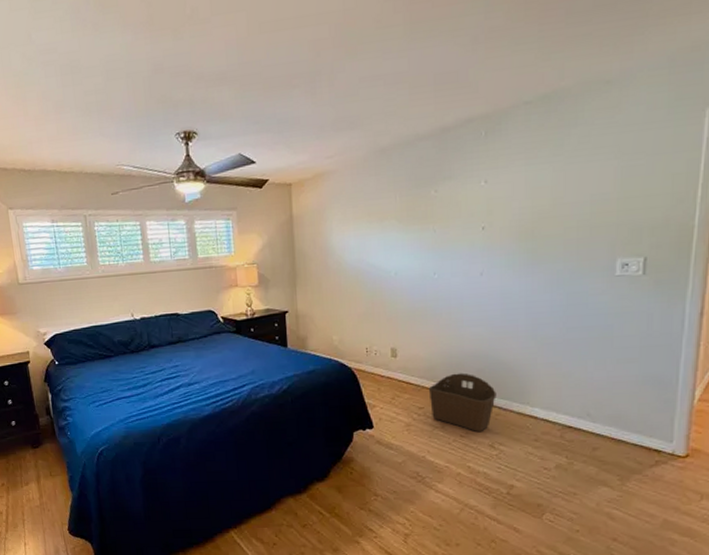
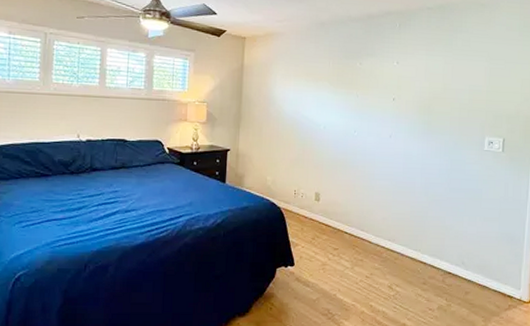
wicker basket: present [428,373,496,433] -> none [343,219,396,274]

